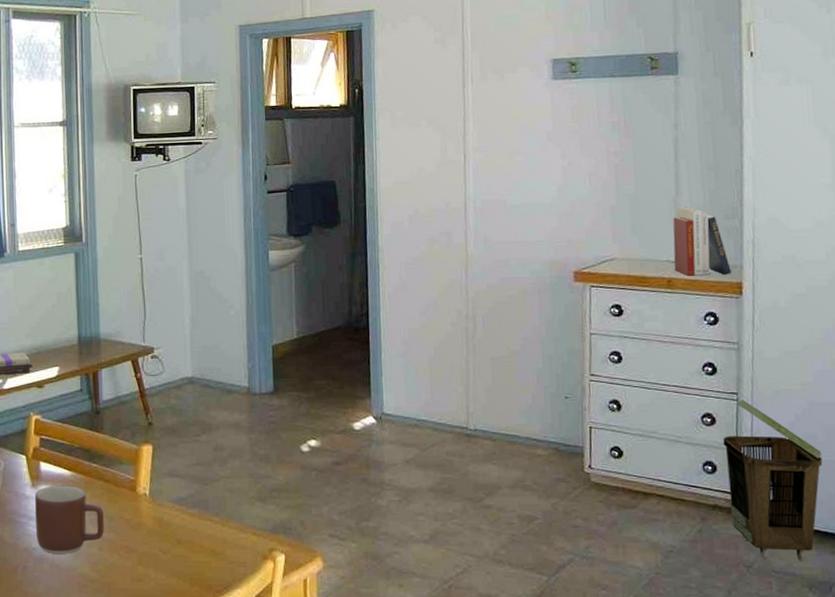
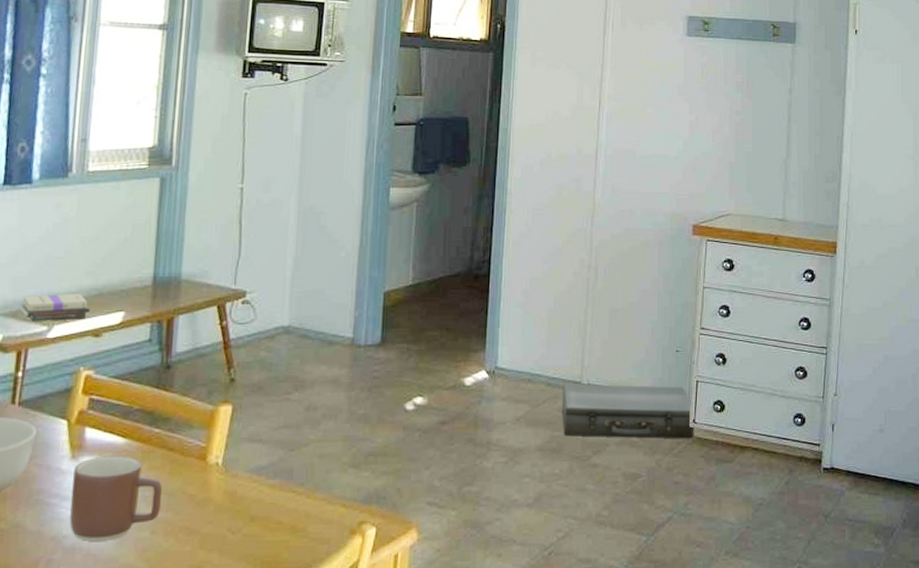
briefcase: none [450,429,591,484] -> present [561,383,694,439]
books: present [673,206,731,276] -> none [781,168,828,234]
laundry basket: present [723,400,823,561] -> none [812,354,892,508]

